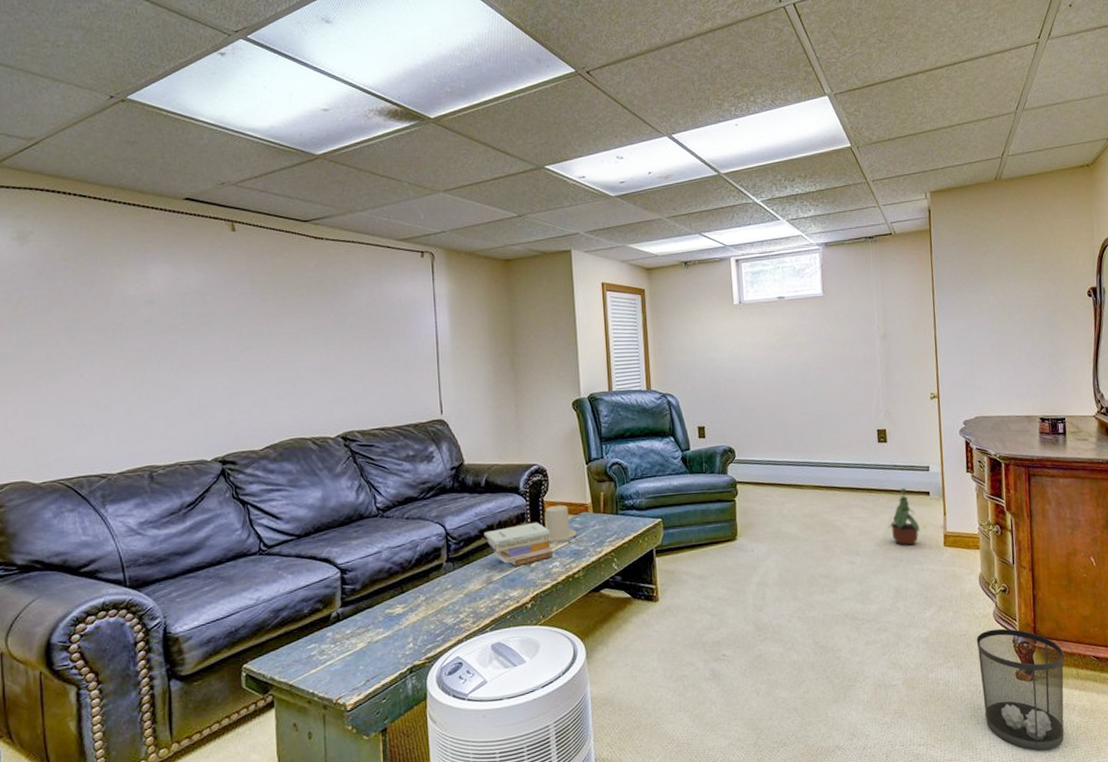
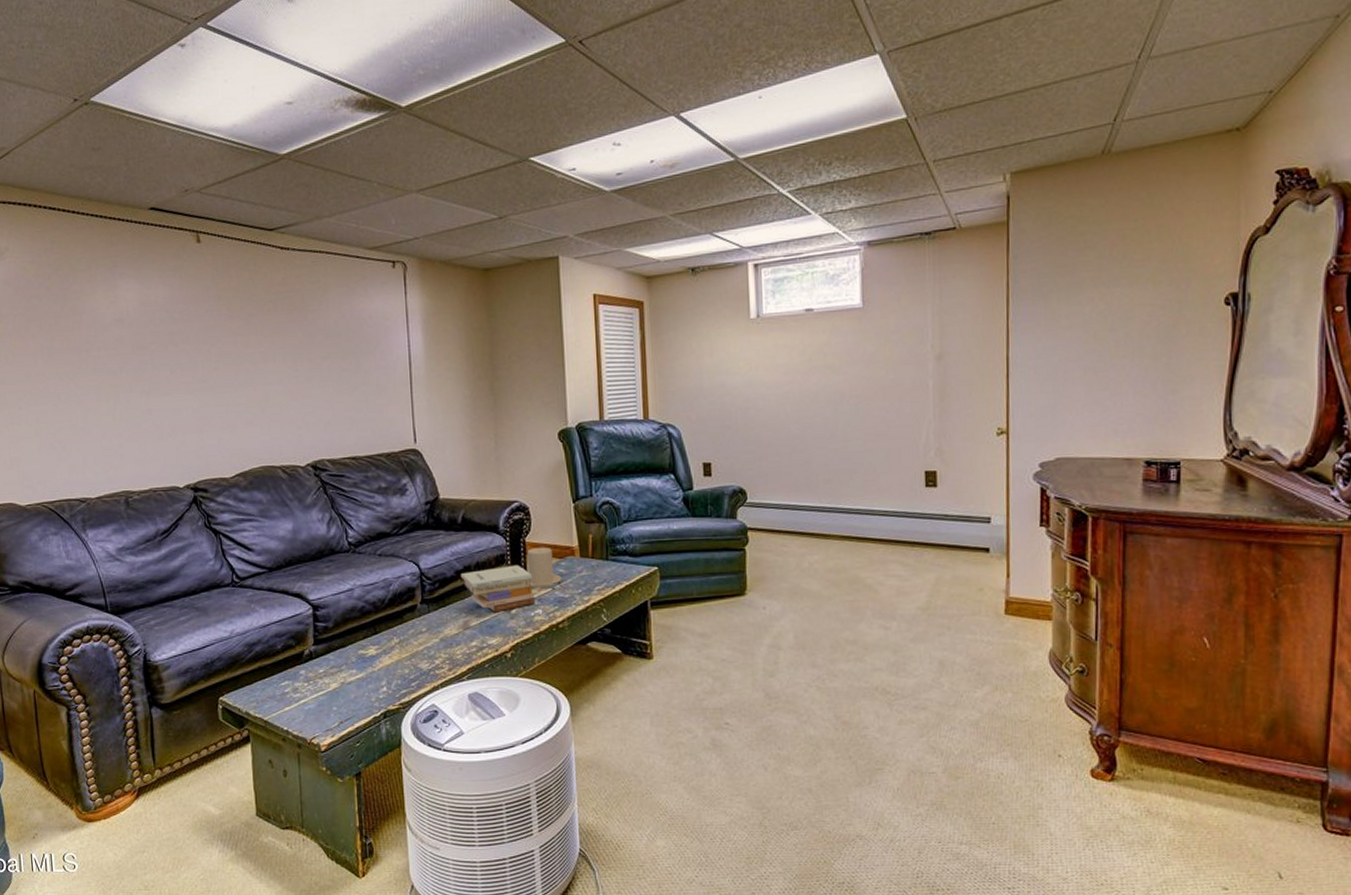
potted plant: present [888,487,920,546] -> none [934,542,975,612]
waste bin: present [976,628,1064,751] -> none [1041,716,1158,863]

